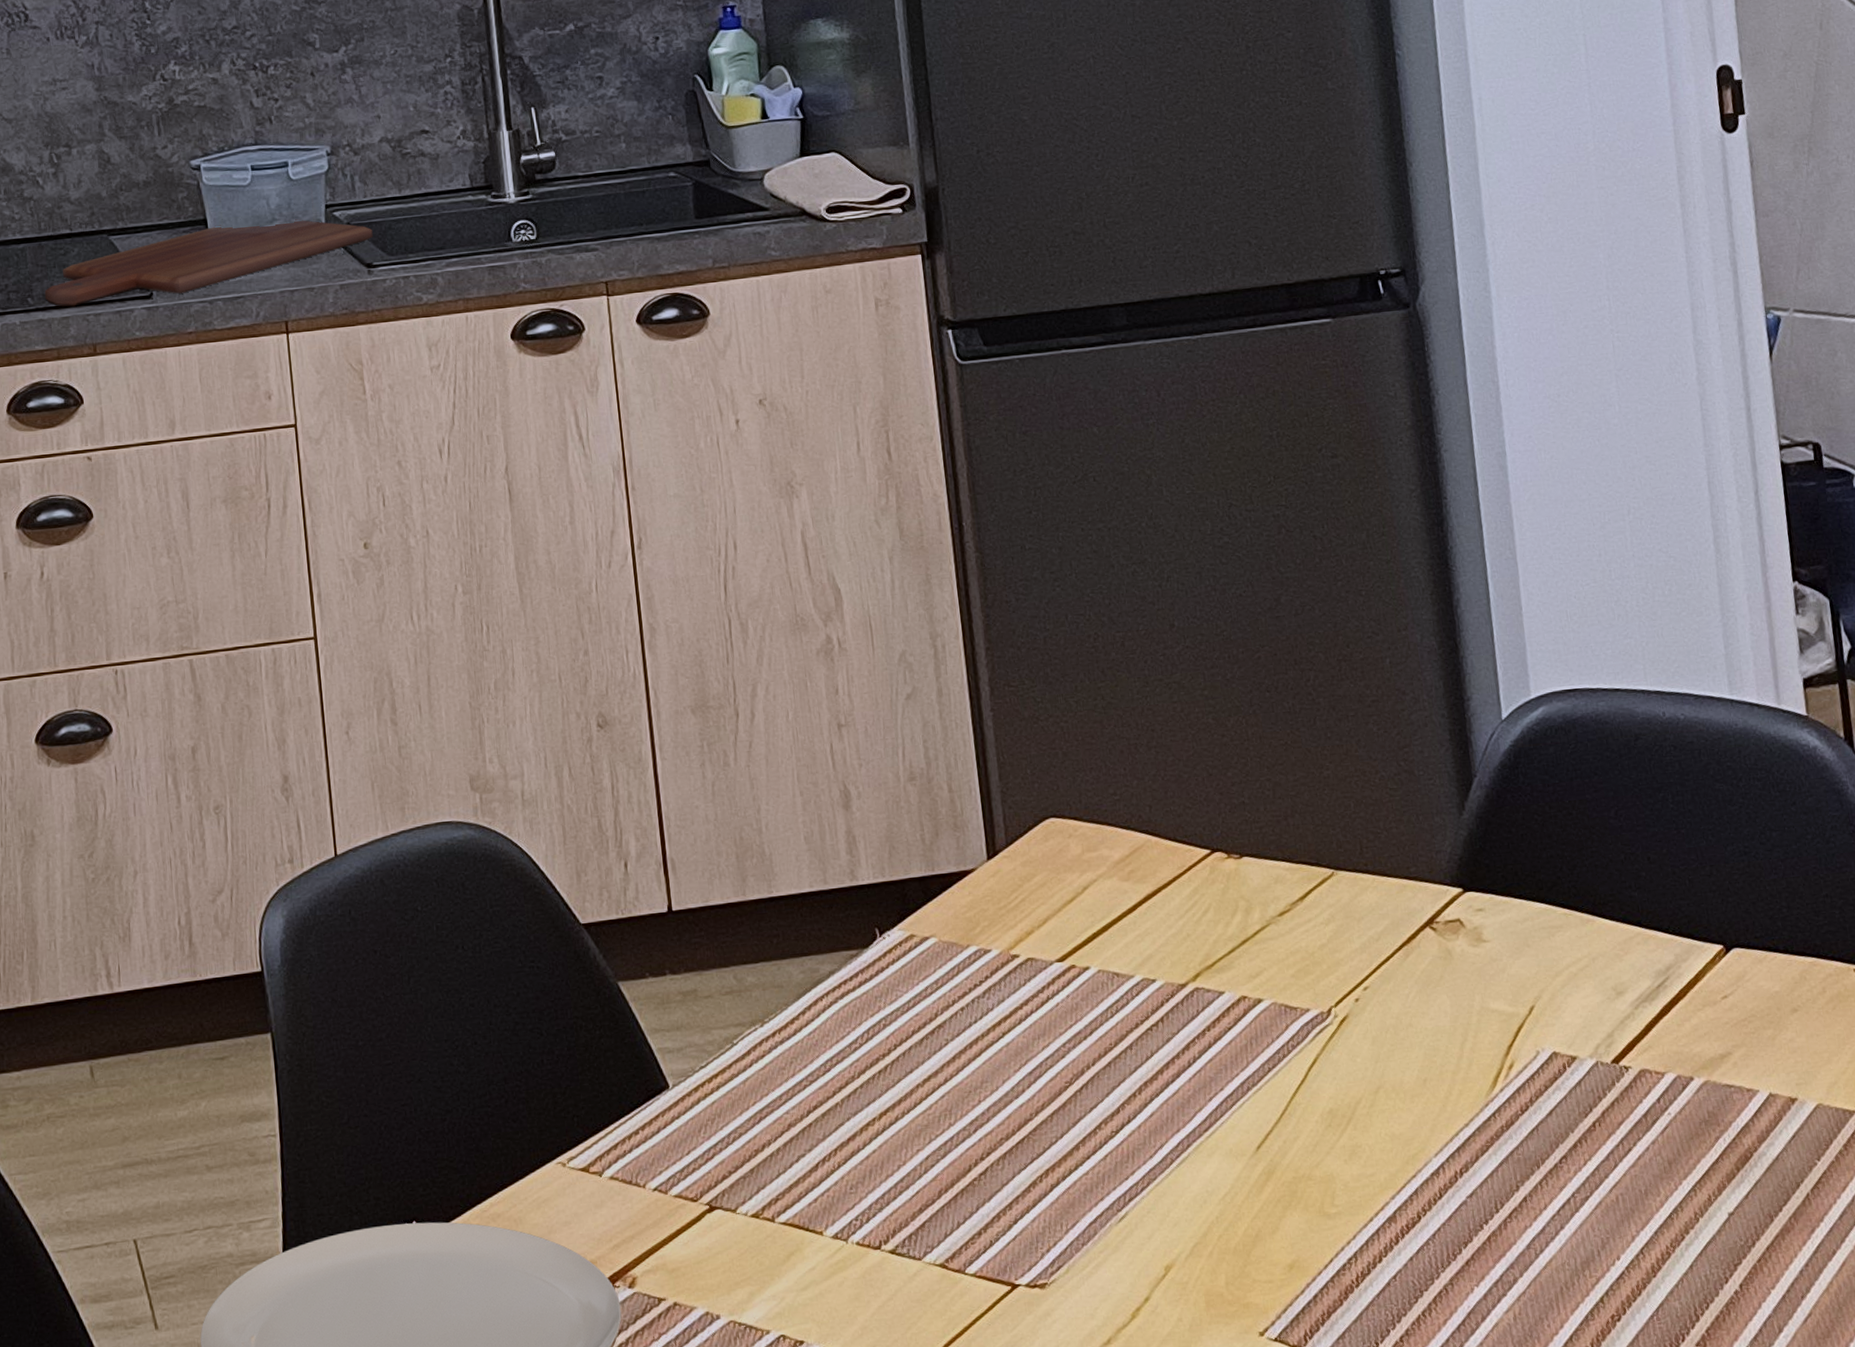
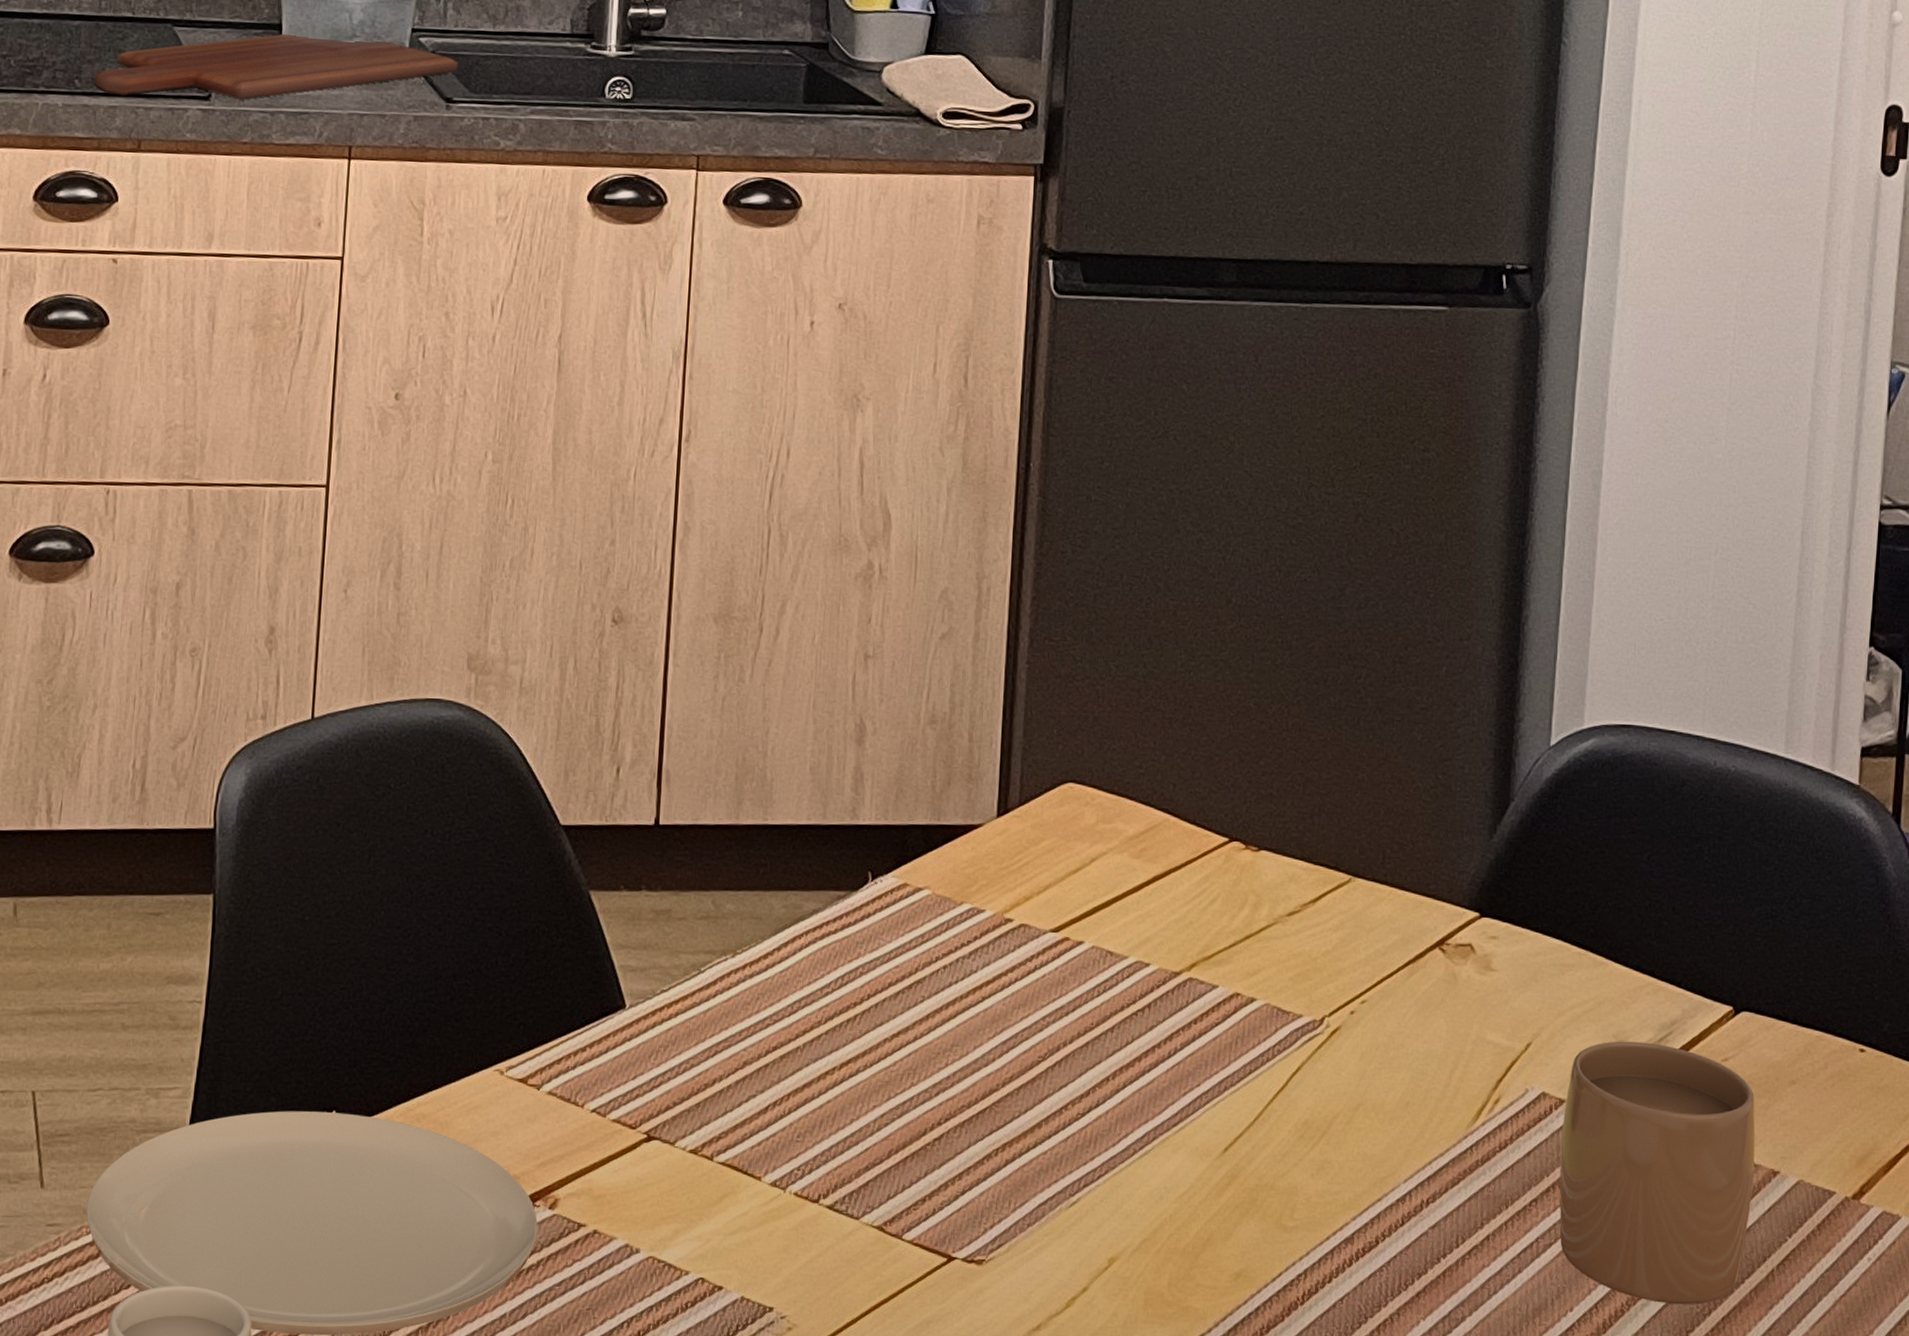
mug: none [1576,990,1777,1241] -> present [1559,1041,1756,1305]

